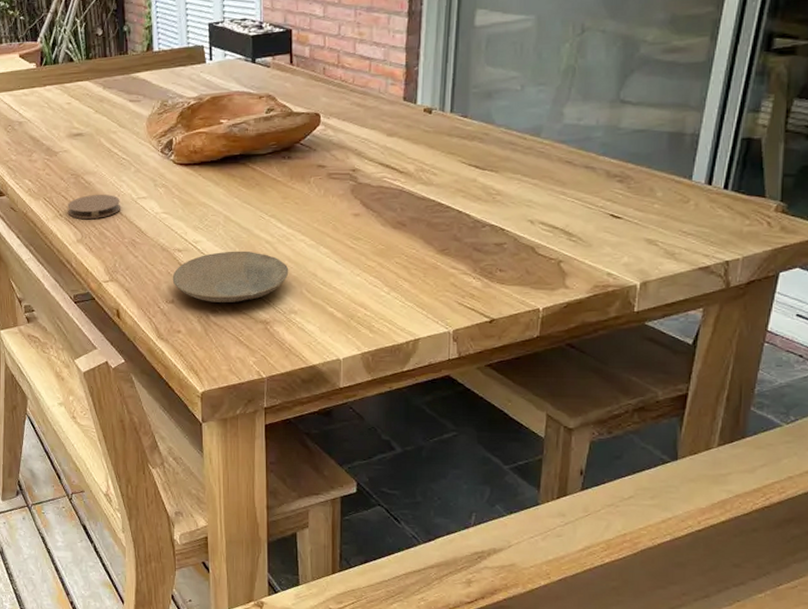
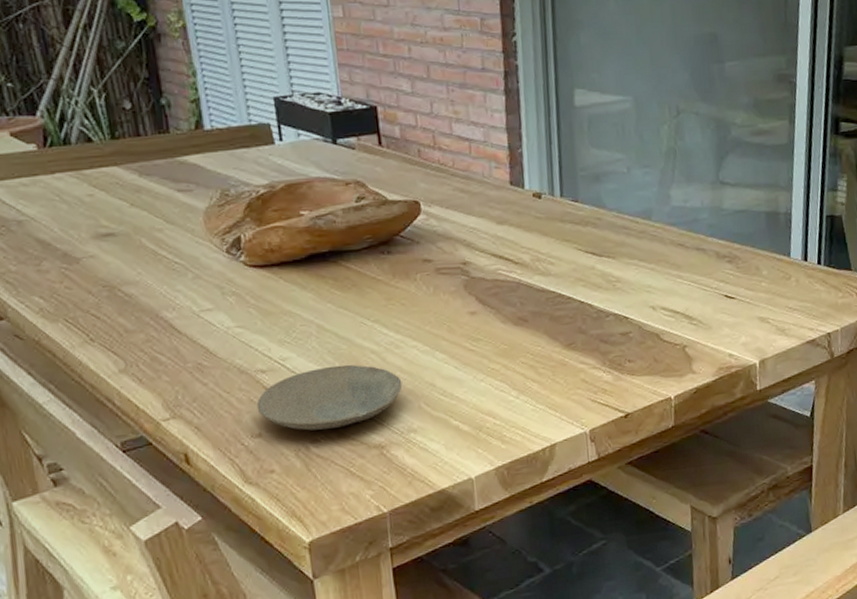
coaster: present [67,195,121,219] -> none [100,309,179,343]

